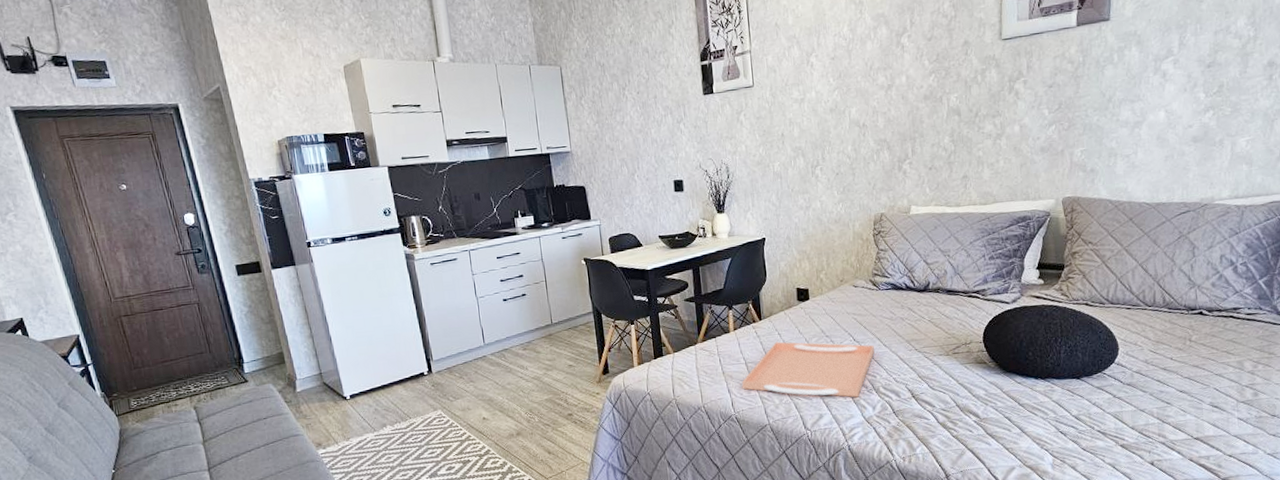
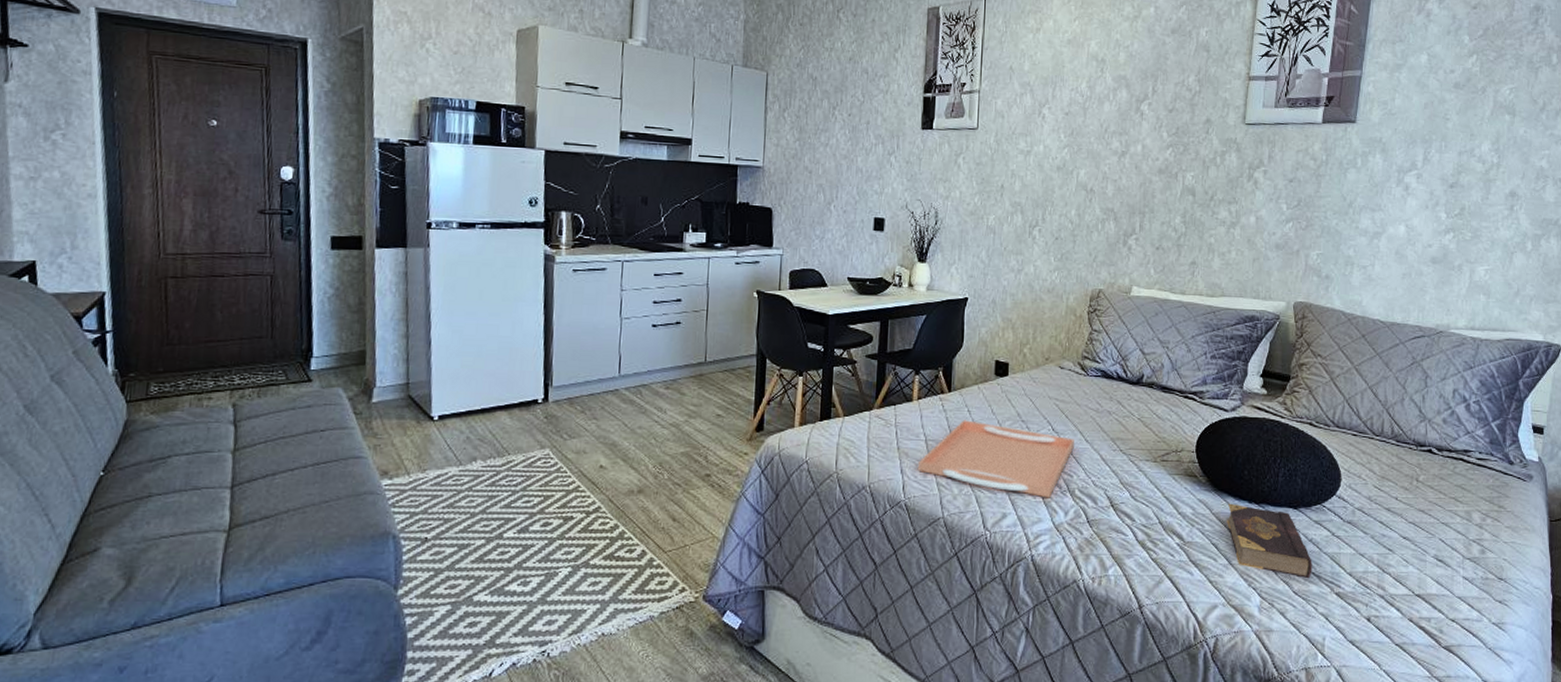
book: none [1017,381,1098,437] -> present [1227,503,1312,579]

